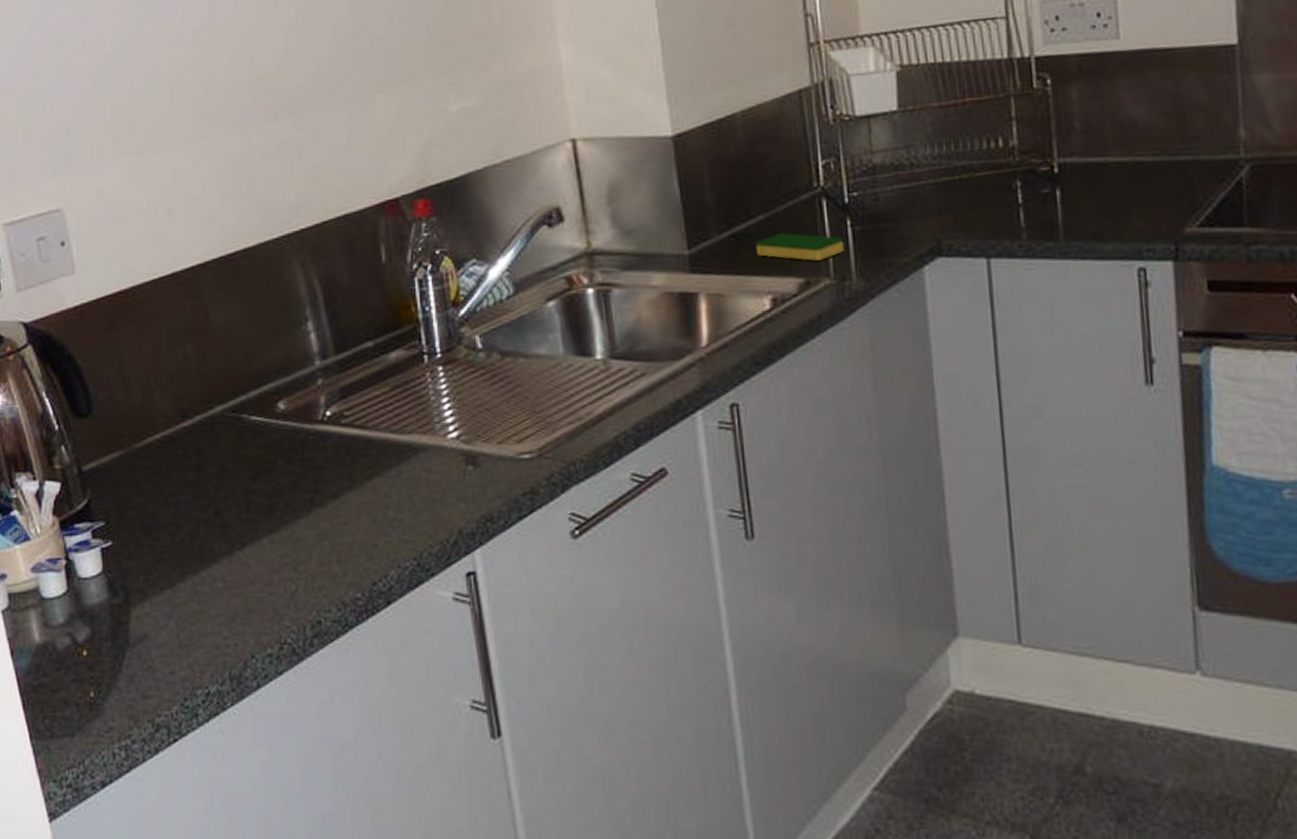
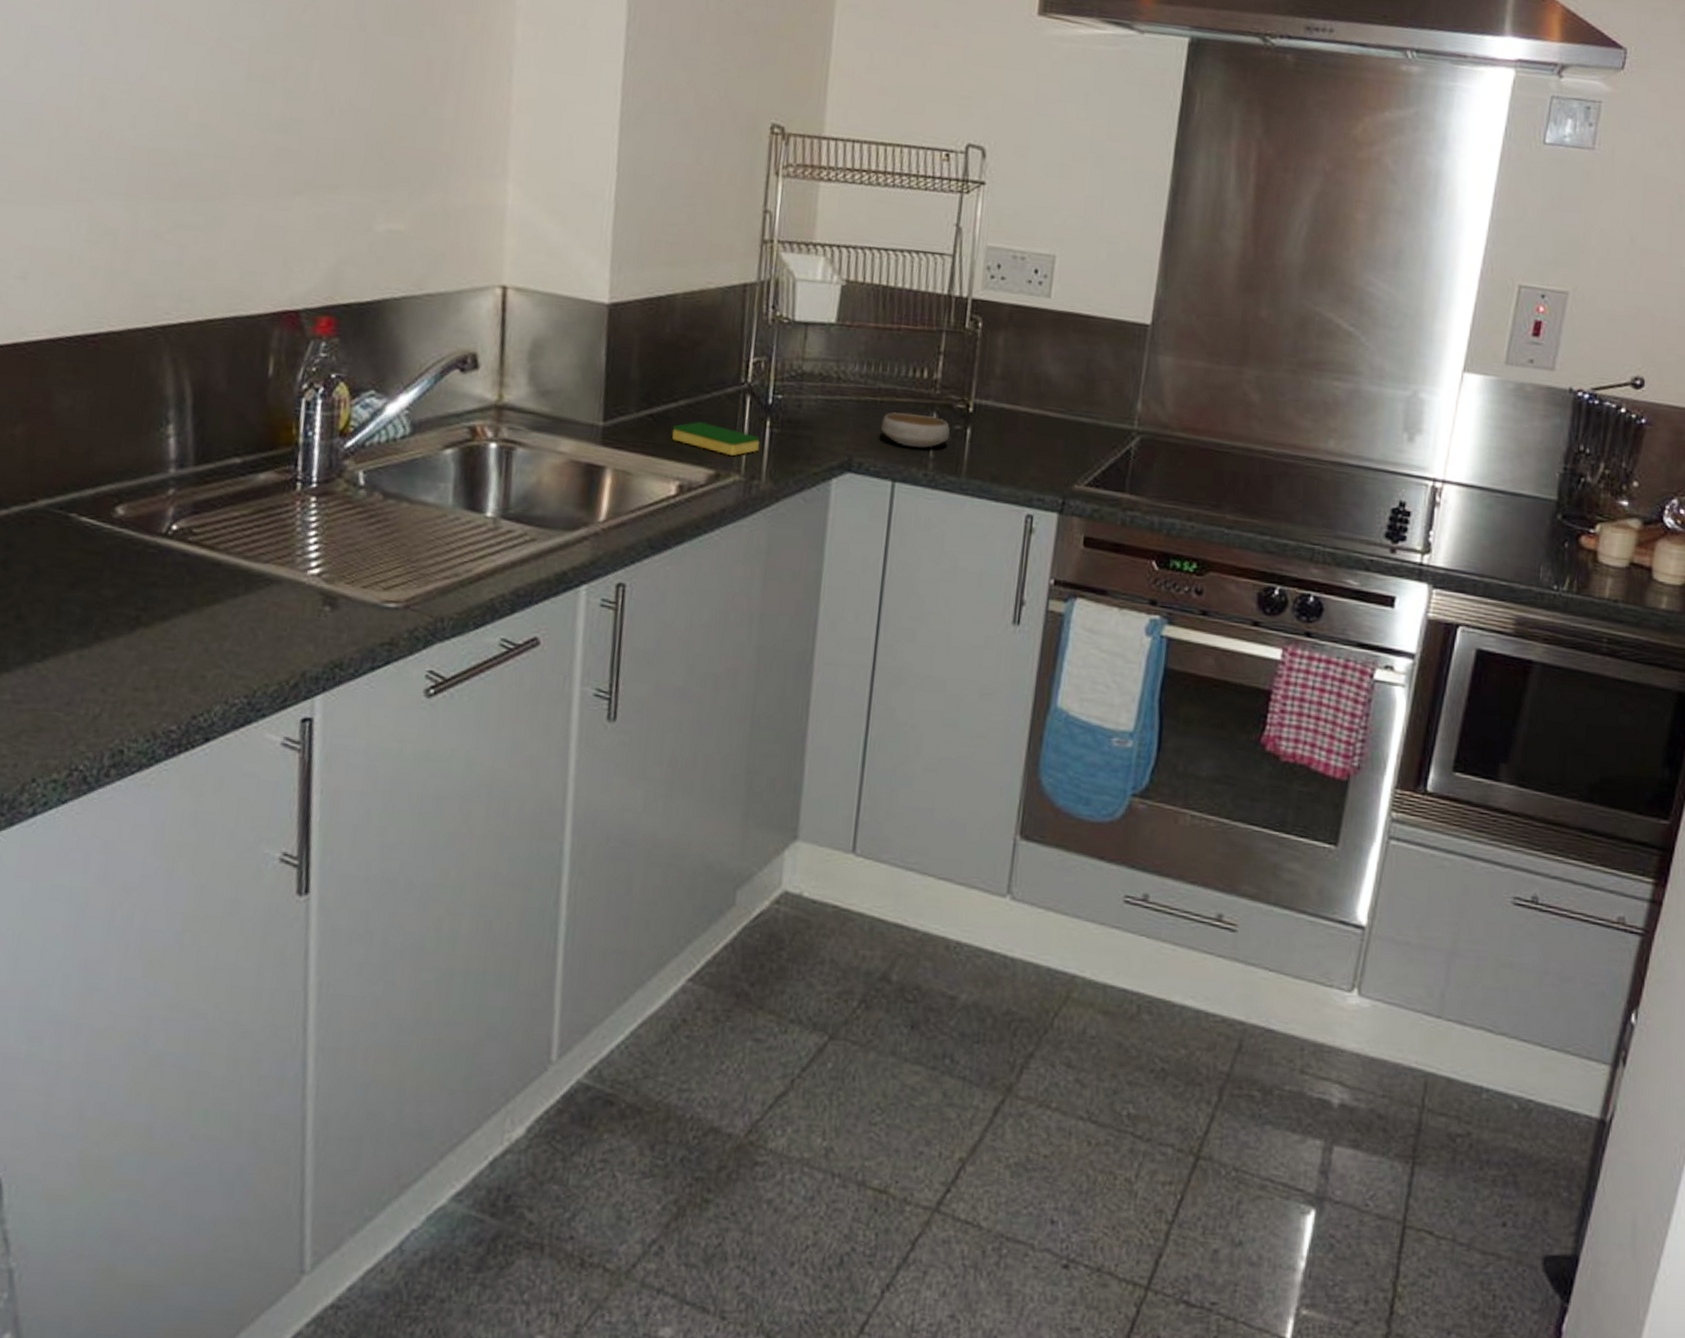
bowl: none [963,184,1038,220] -> present [880,412,950,448]

